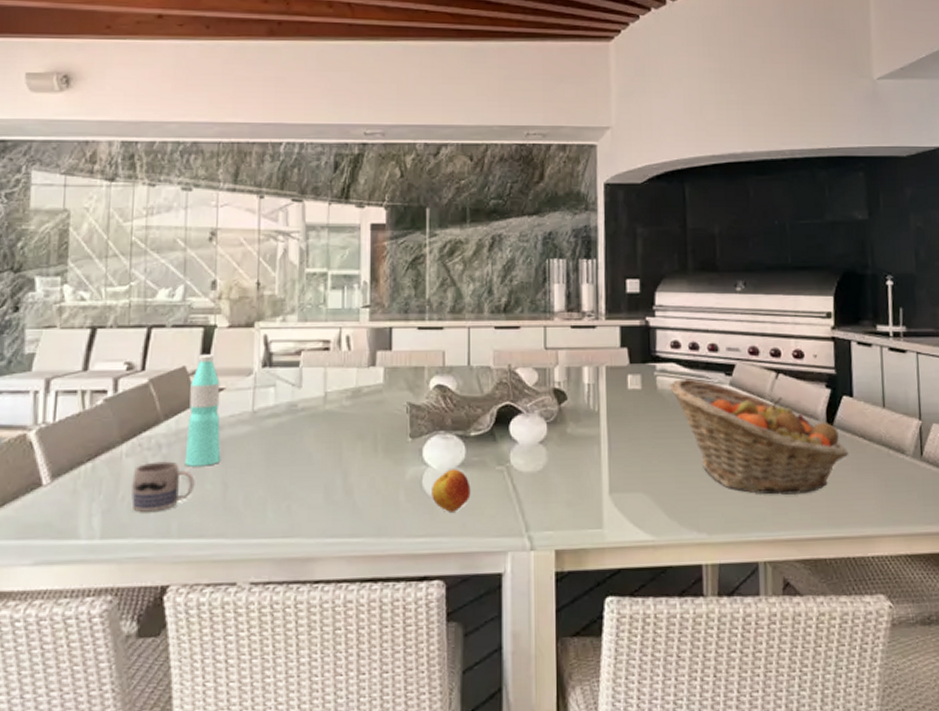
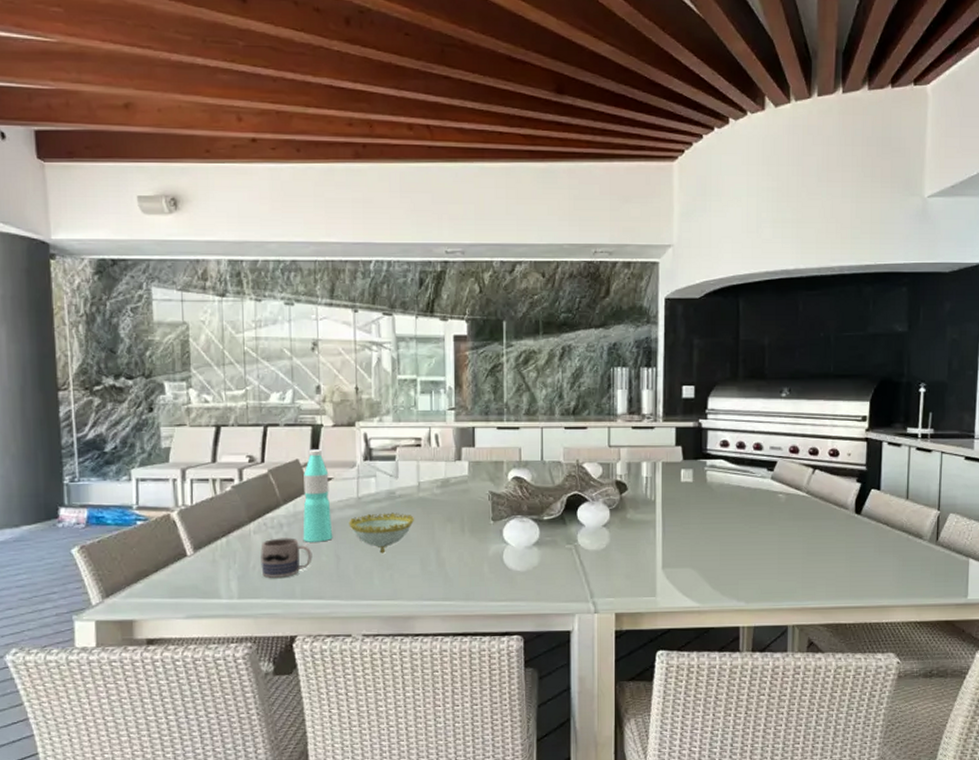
decorative bowl: none [240,429,320,480] -> present [349,512,415,554]
apple: present [432,469,471,512] -> none [511,547,544,582]
fruit basket: present [669,378,849,495] -> none [717,473,873,571]

